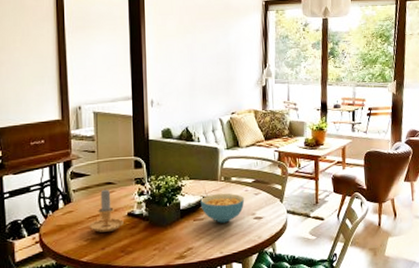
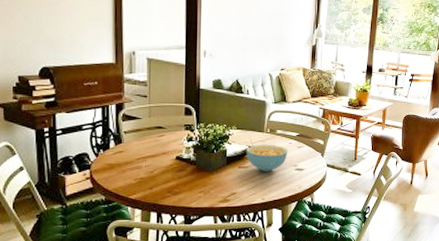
candle: present [89,189,124,232] -> none [138,133,172,173]

